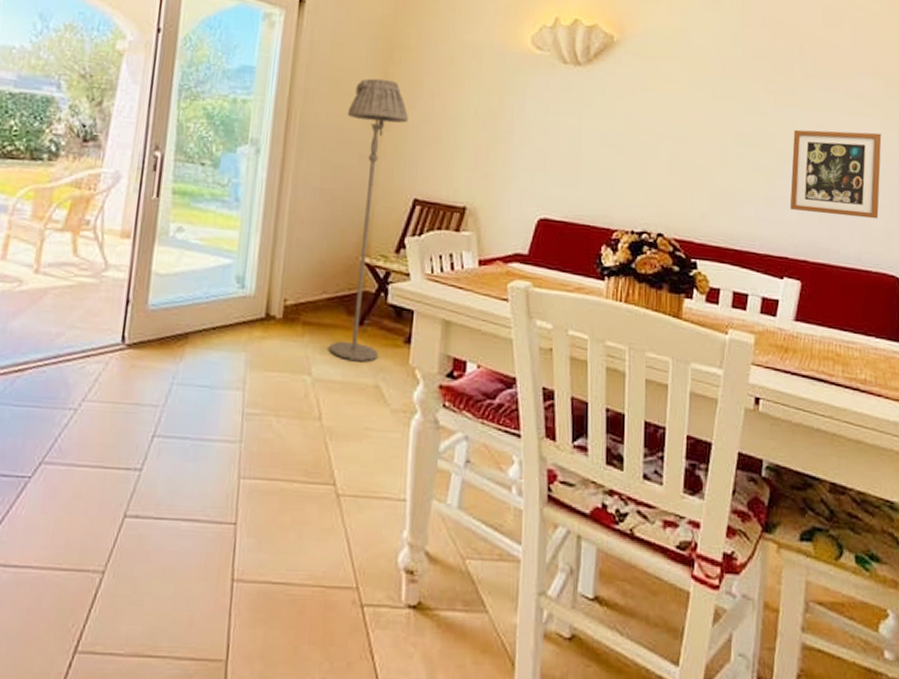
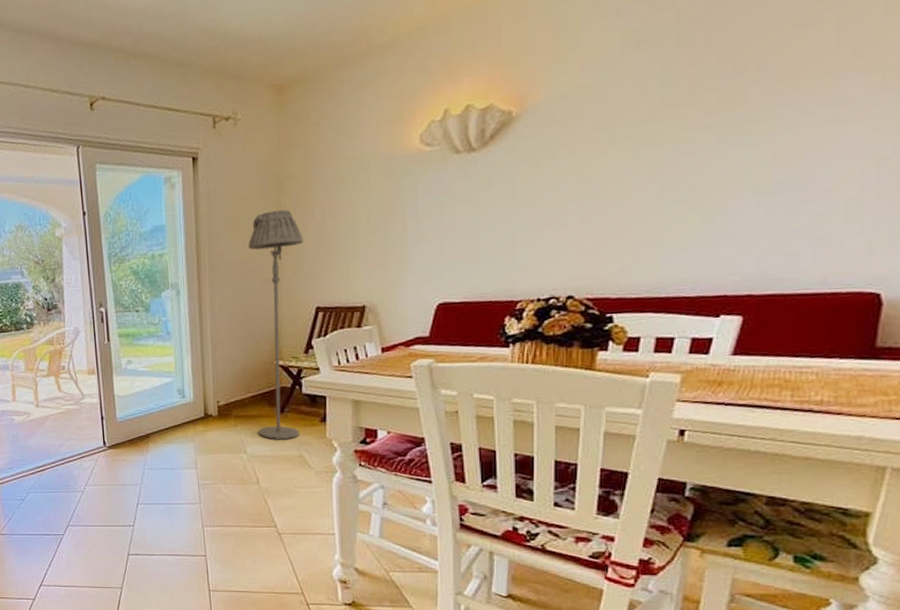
picture frame: present [790,129,882,219] -> none [732,138,871,246]

